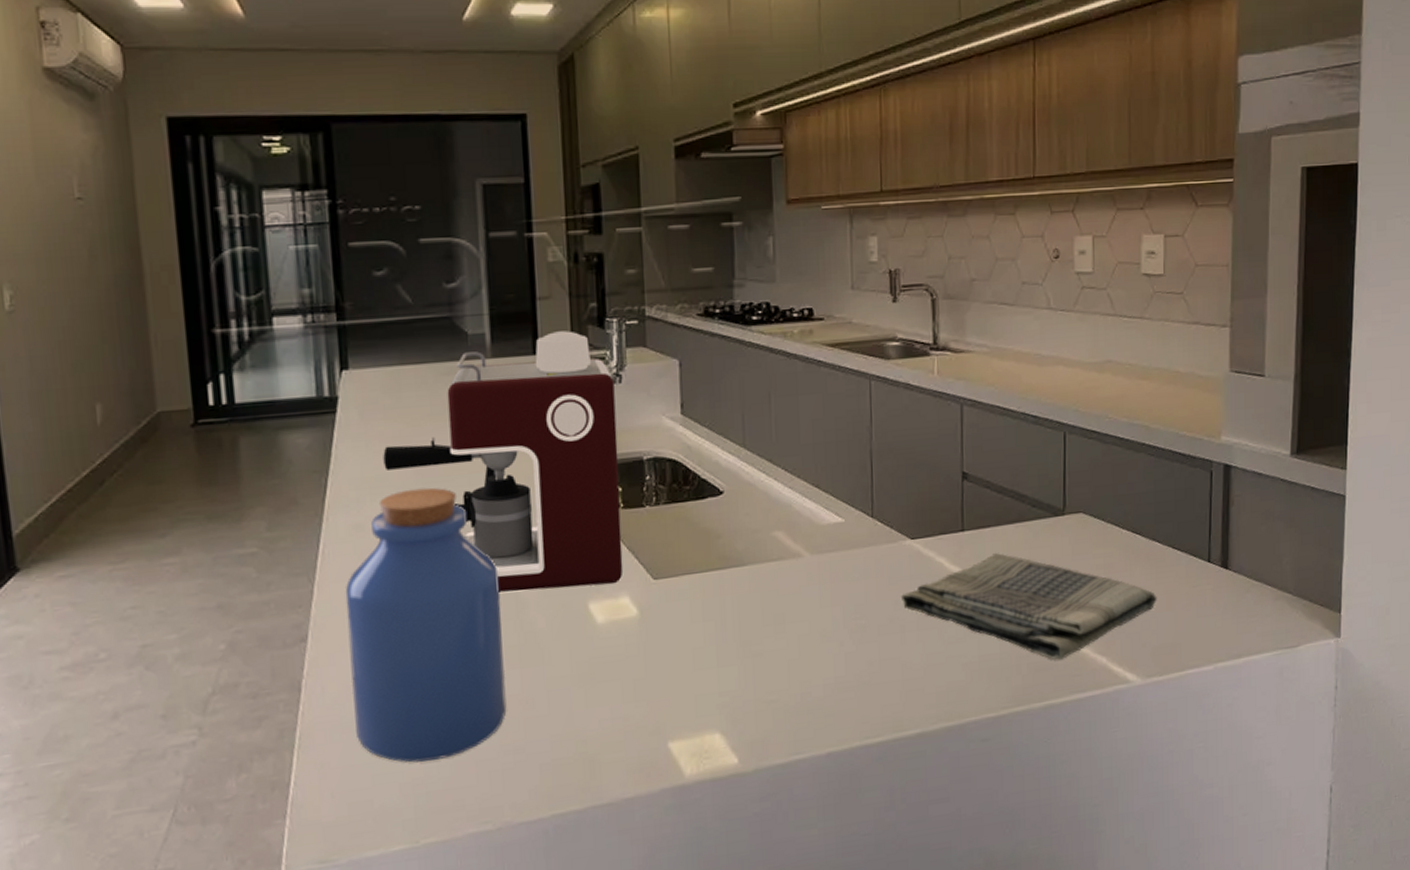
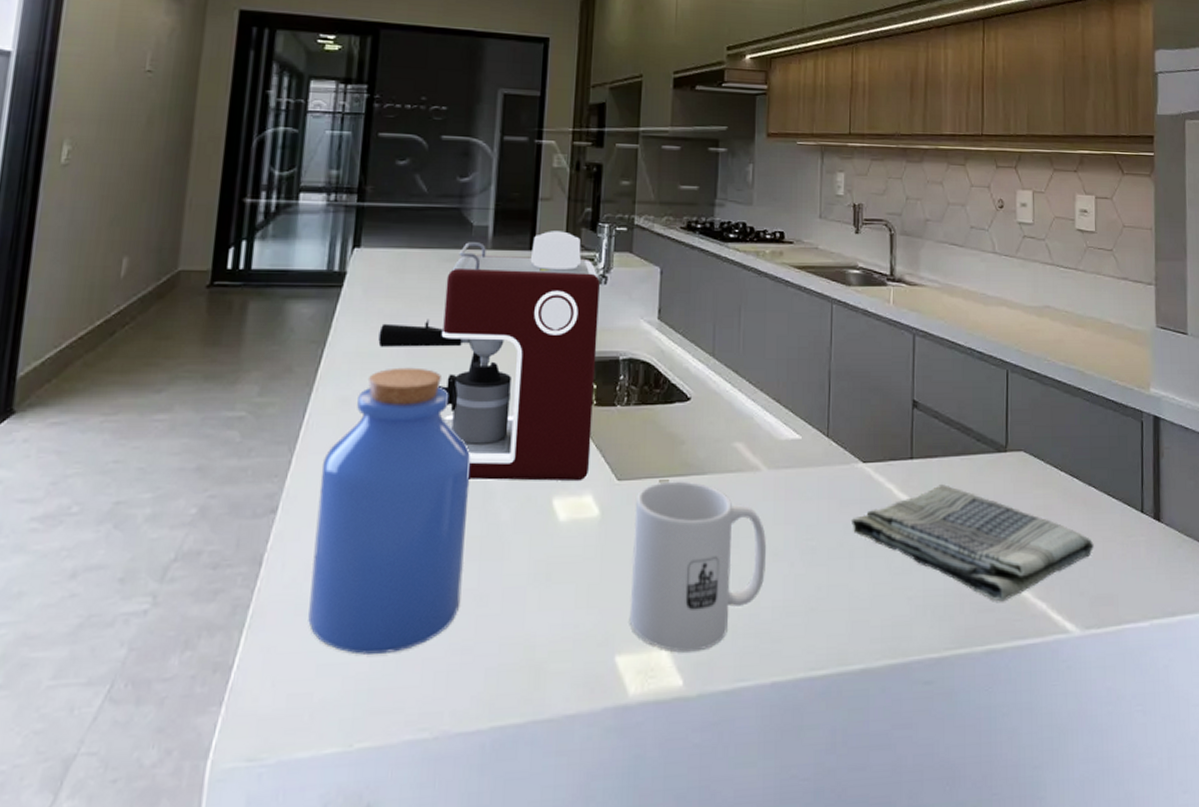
mug: none [675,574,814,734] -> present [629,481,766,653]

